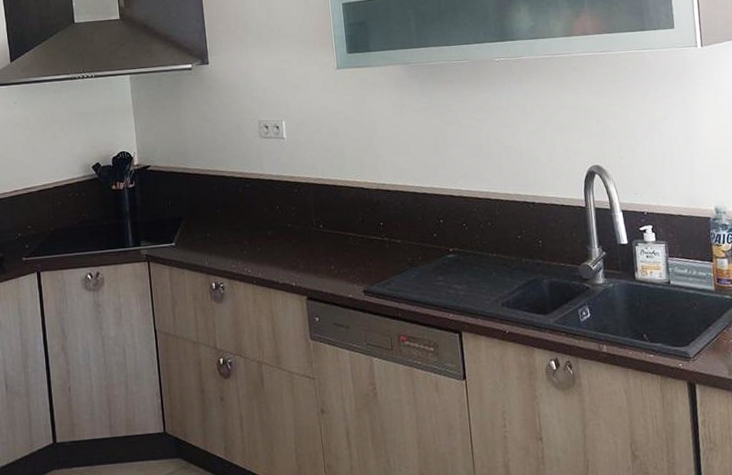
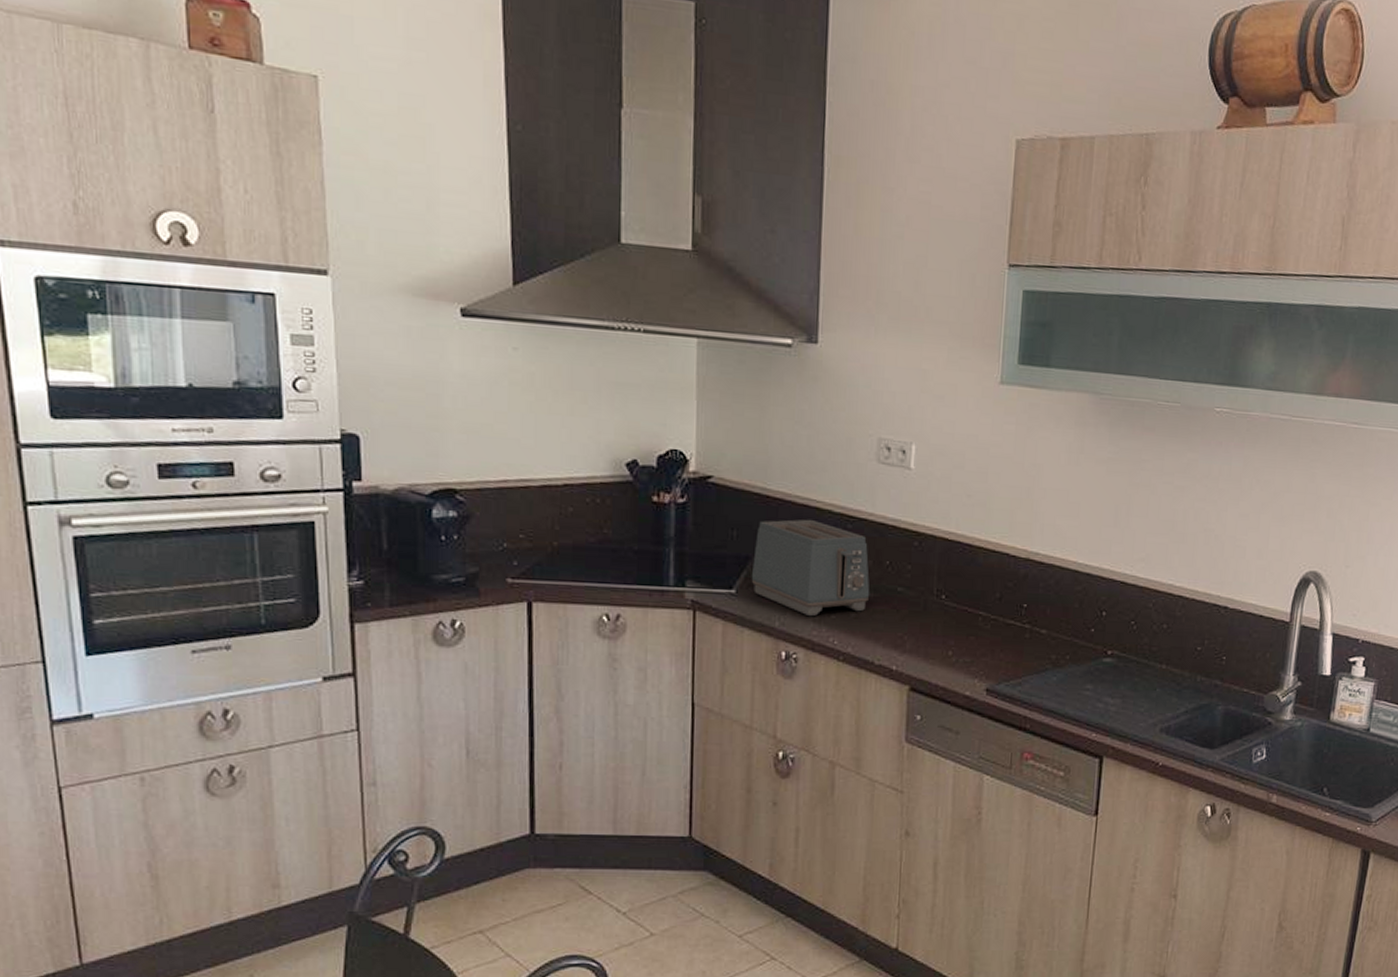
toaster: none [184,185,269,255] -> present [751,519,870,617]

